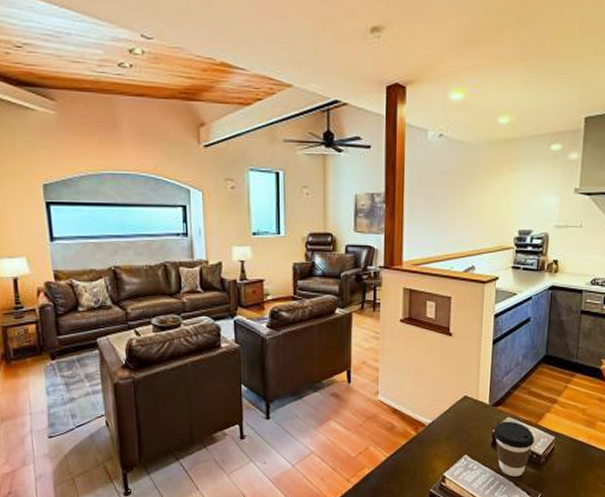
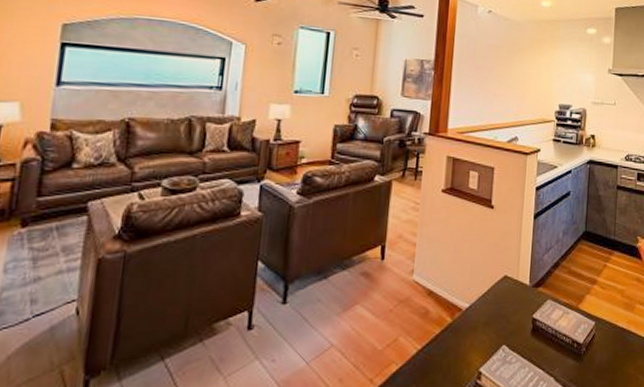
coffee cup: present [493,421,535,477] -> none [533,304,576,370]

